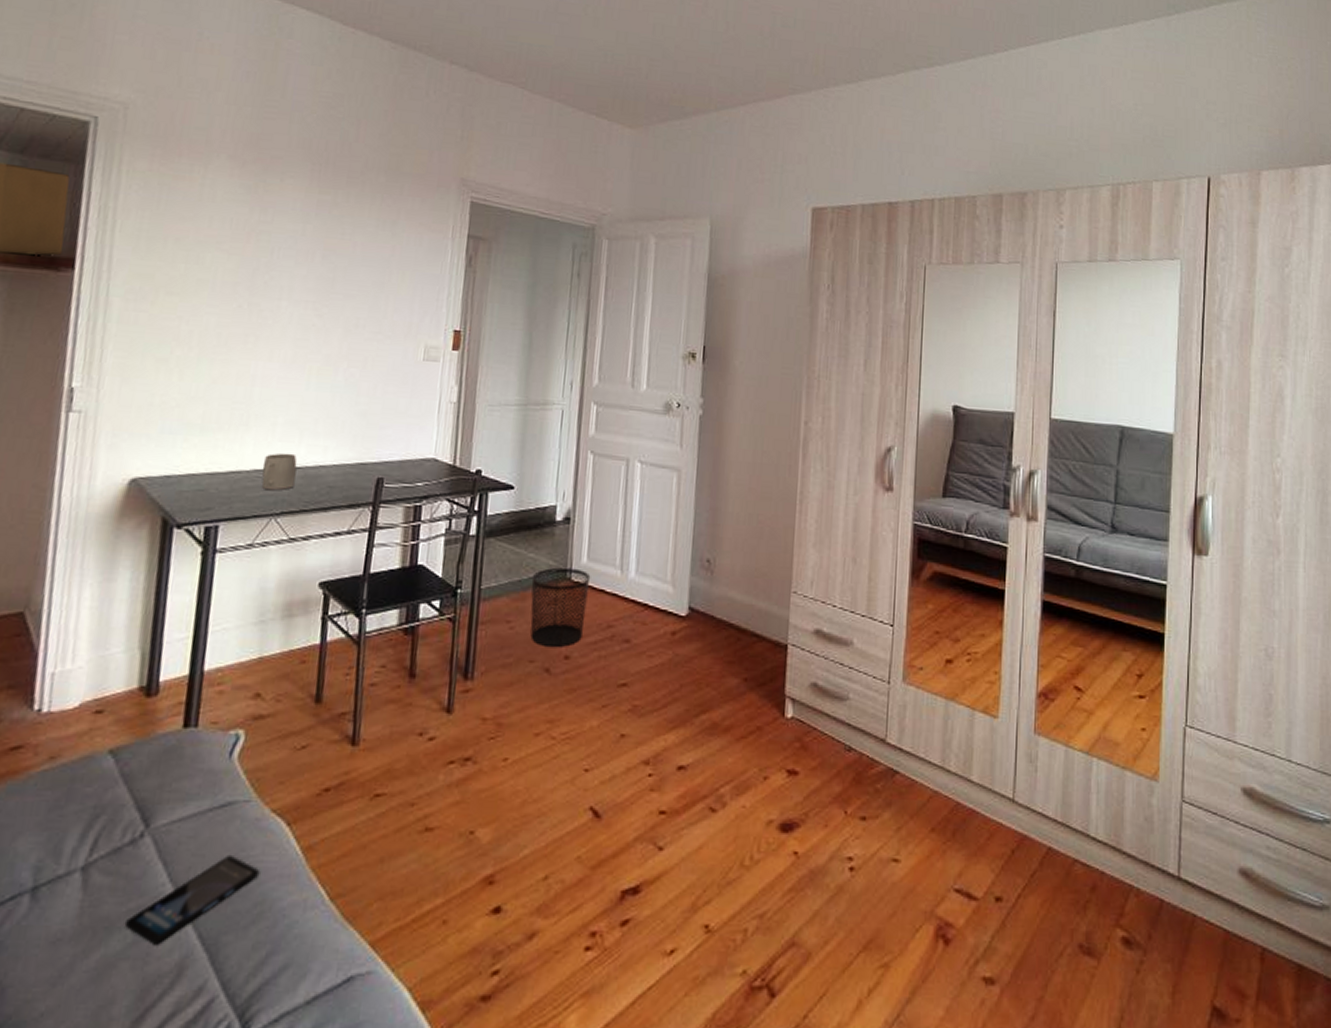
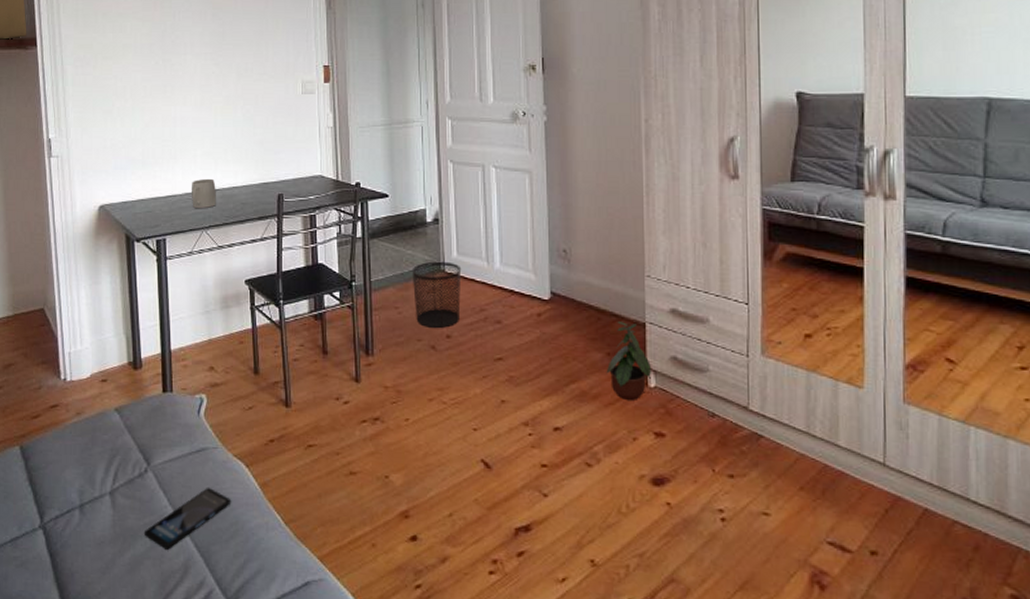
potted plant: none [741,641,789,733] -> present [606,320,651,400]

